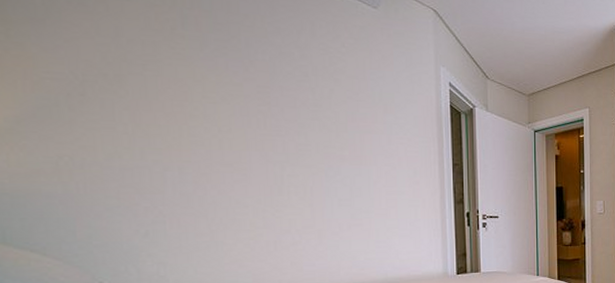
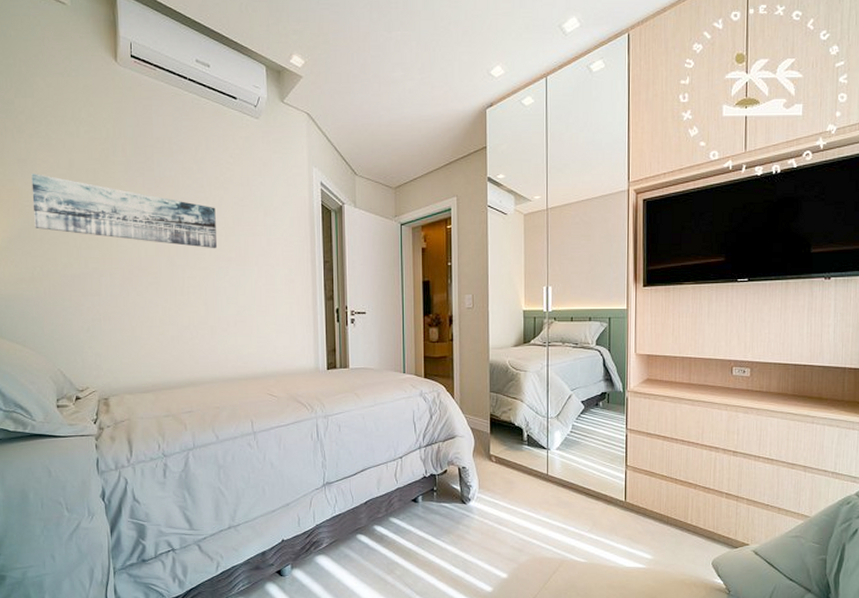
wall art: none [53,38,327,146] -> present [31,174,218,249]

